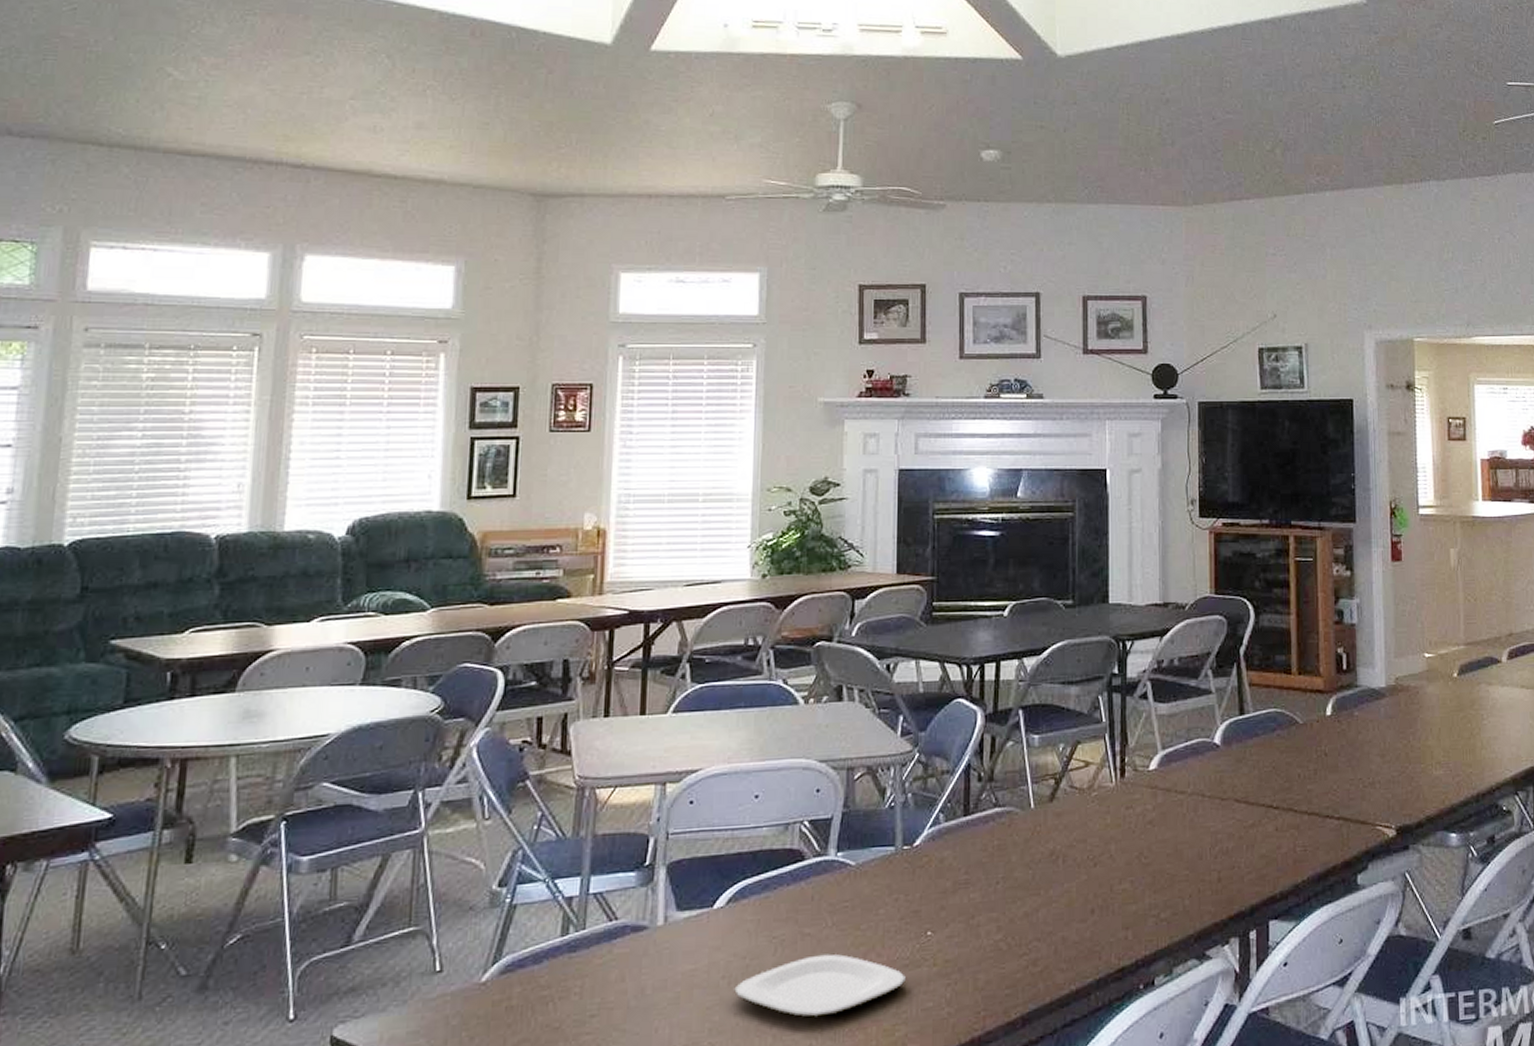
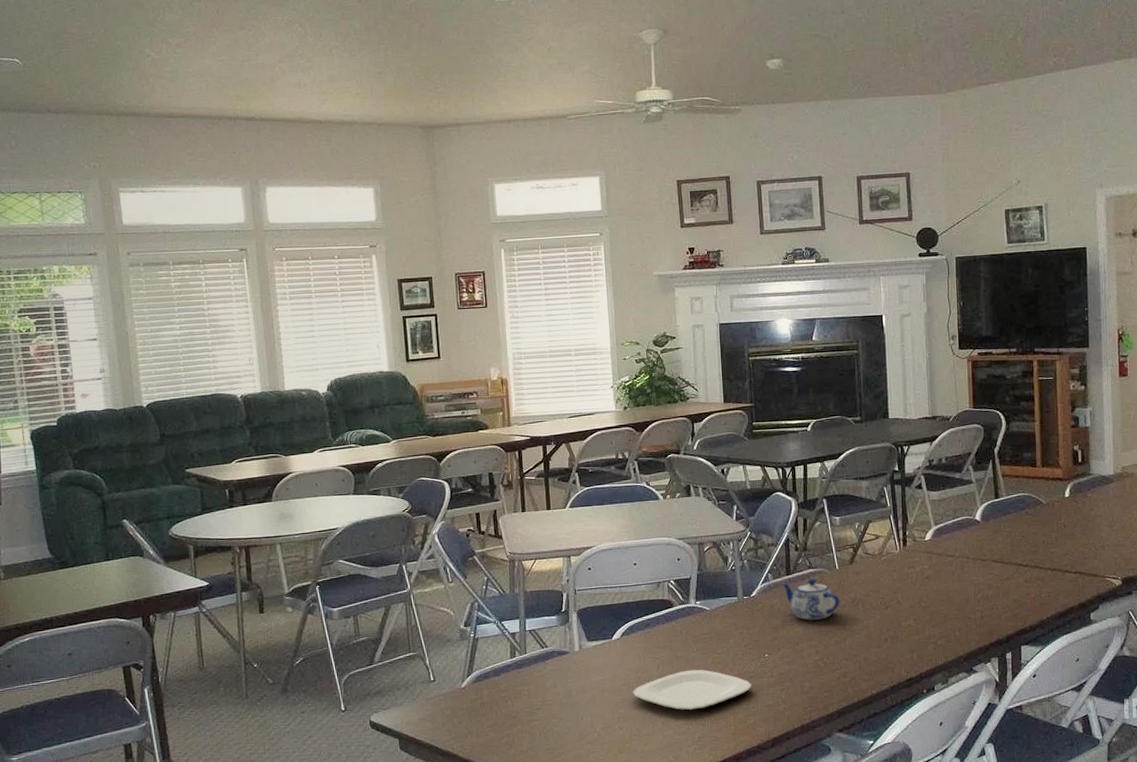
teapot: none [956,820,1034,882] -> present [781,578,840,621]

